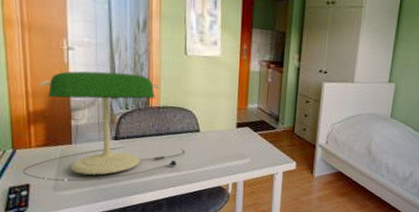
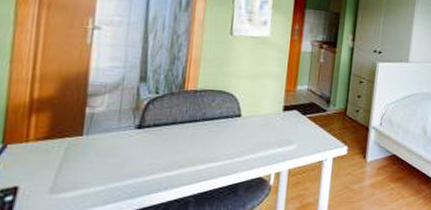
desk lamp: present [23,70,184,182] -> none [12,52,222,181]

